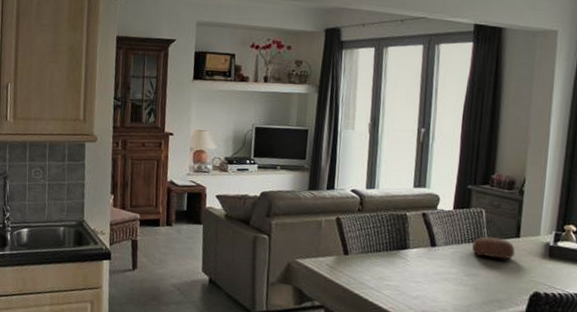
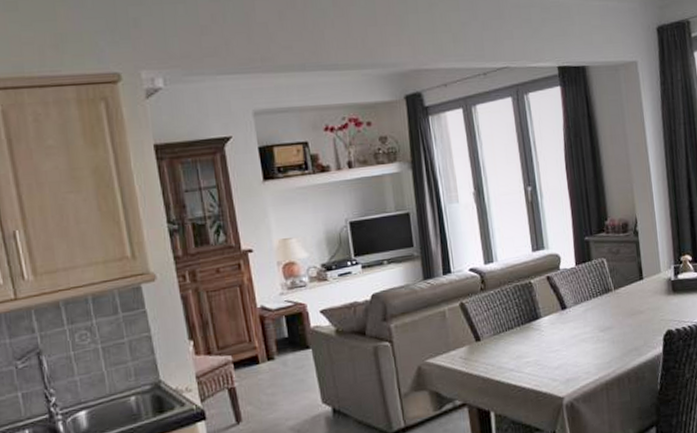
decorative bowl: present [472,236,515,261] -> none [601,284,642,308]

